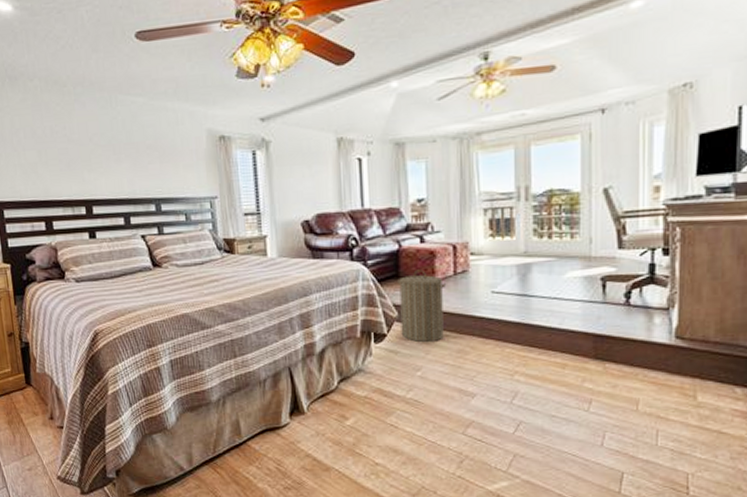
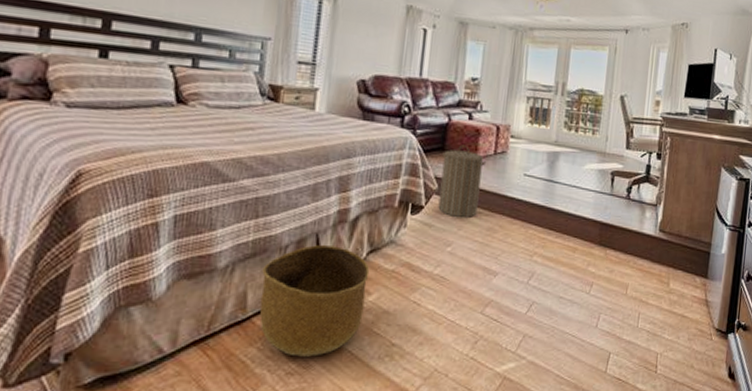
basket: none [248,376,344,474] -> present [259,244,370,357]

